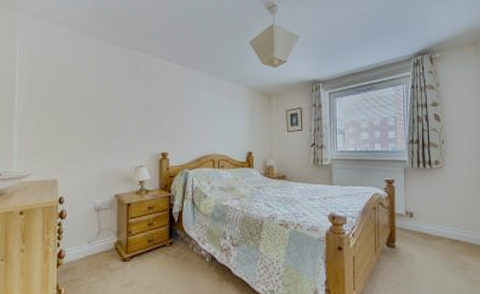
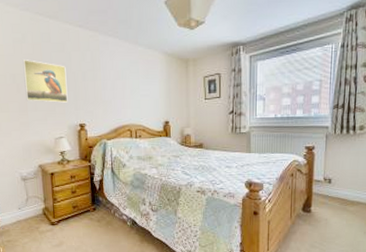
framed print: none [108,89,152,131] -> present [22,60,68,103]

